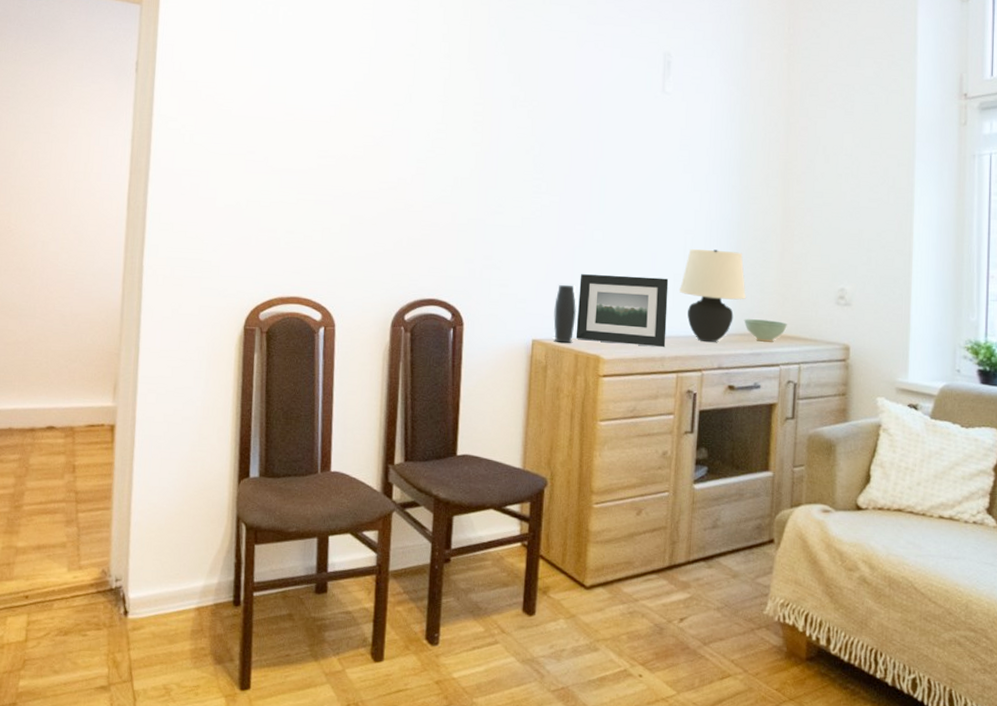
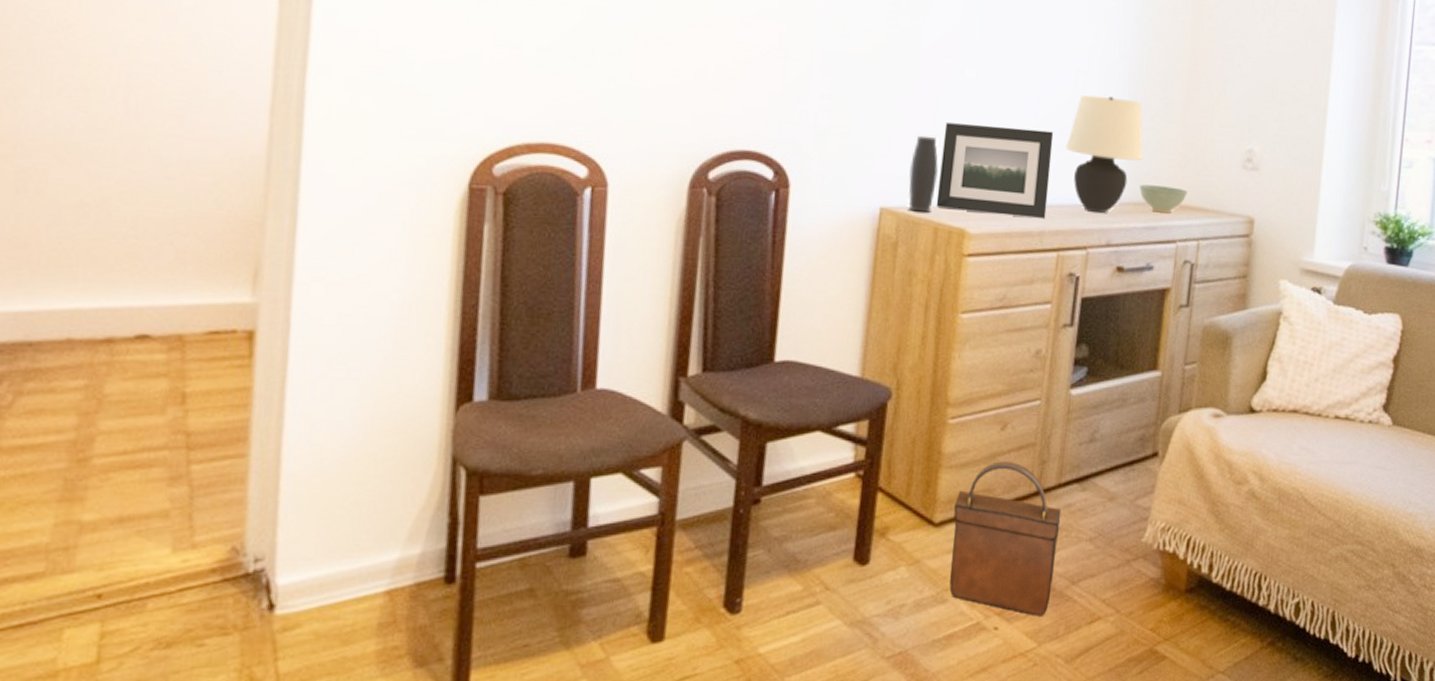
handbag: none [600,540,691,669] -> present [949,461,1061,616]

